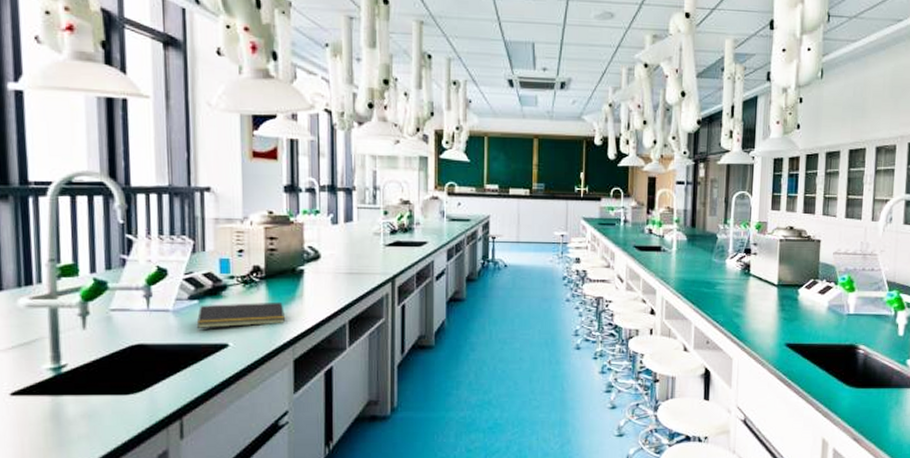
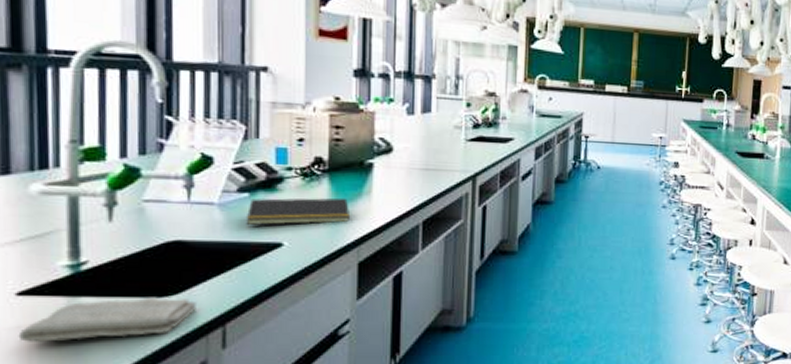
washcloth: none [13,394,158,436] -> present [18,297,196,342]

